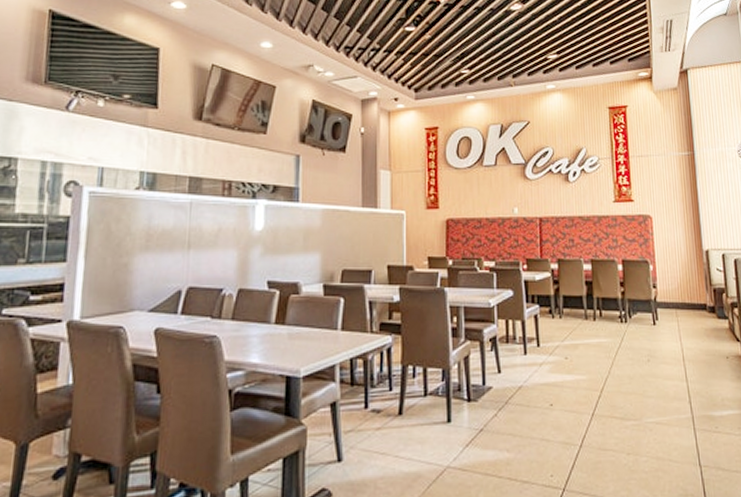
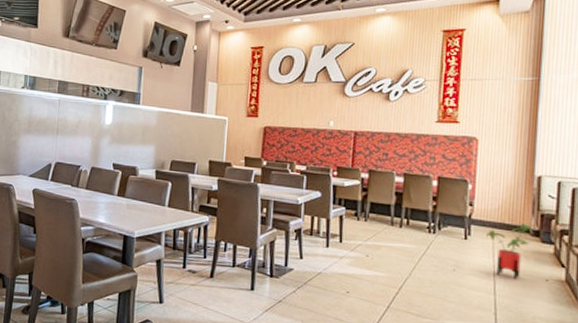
house plant: none [672,301,711,362] -> present [487,223,534,280]

